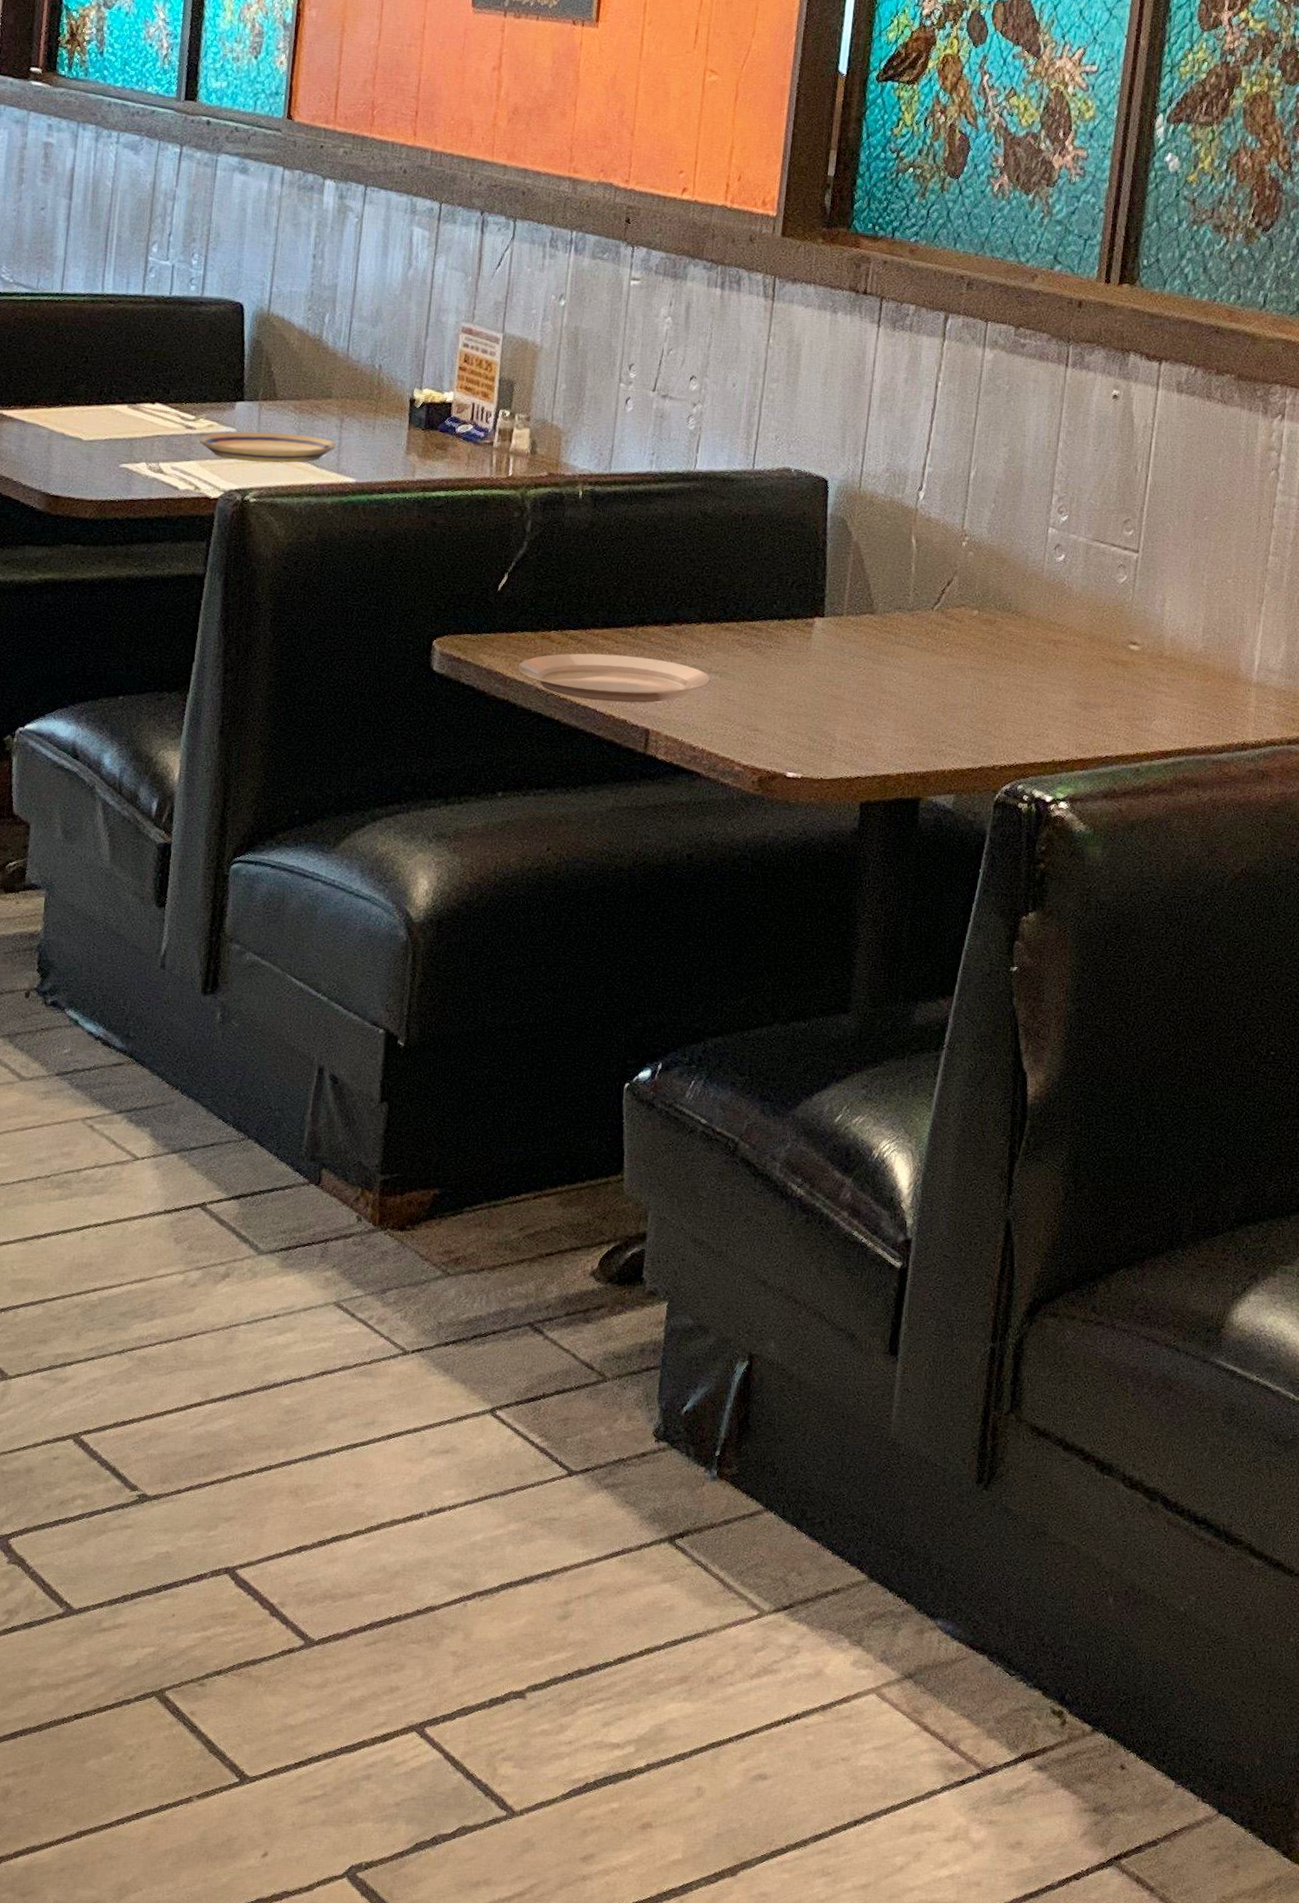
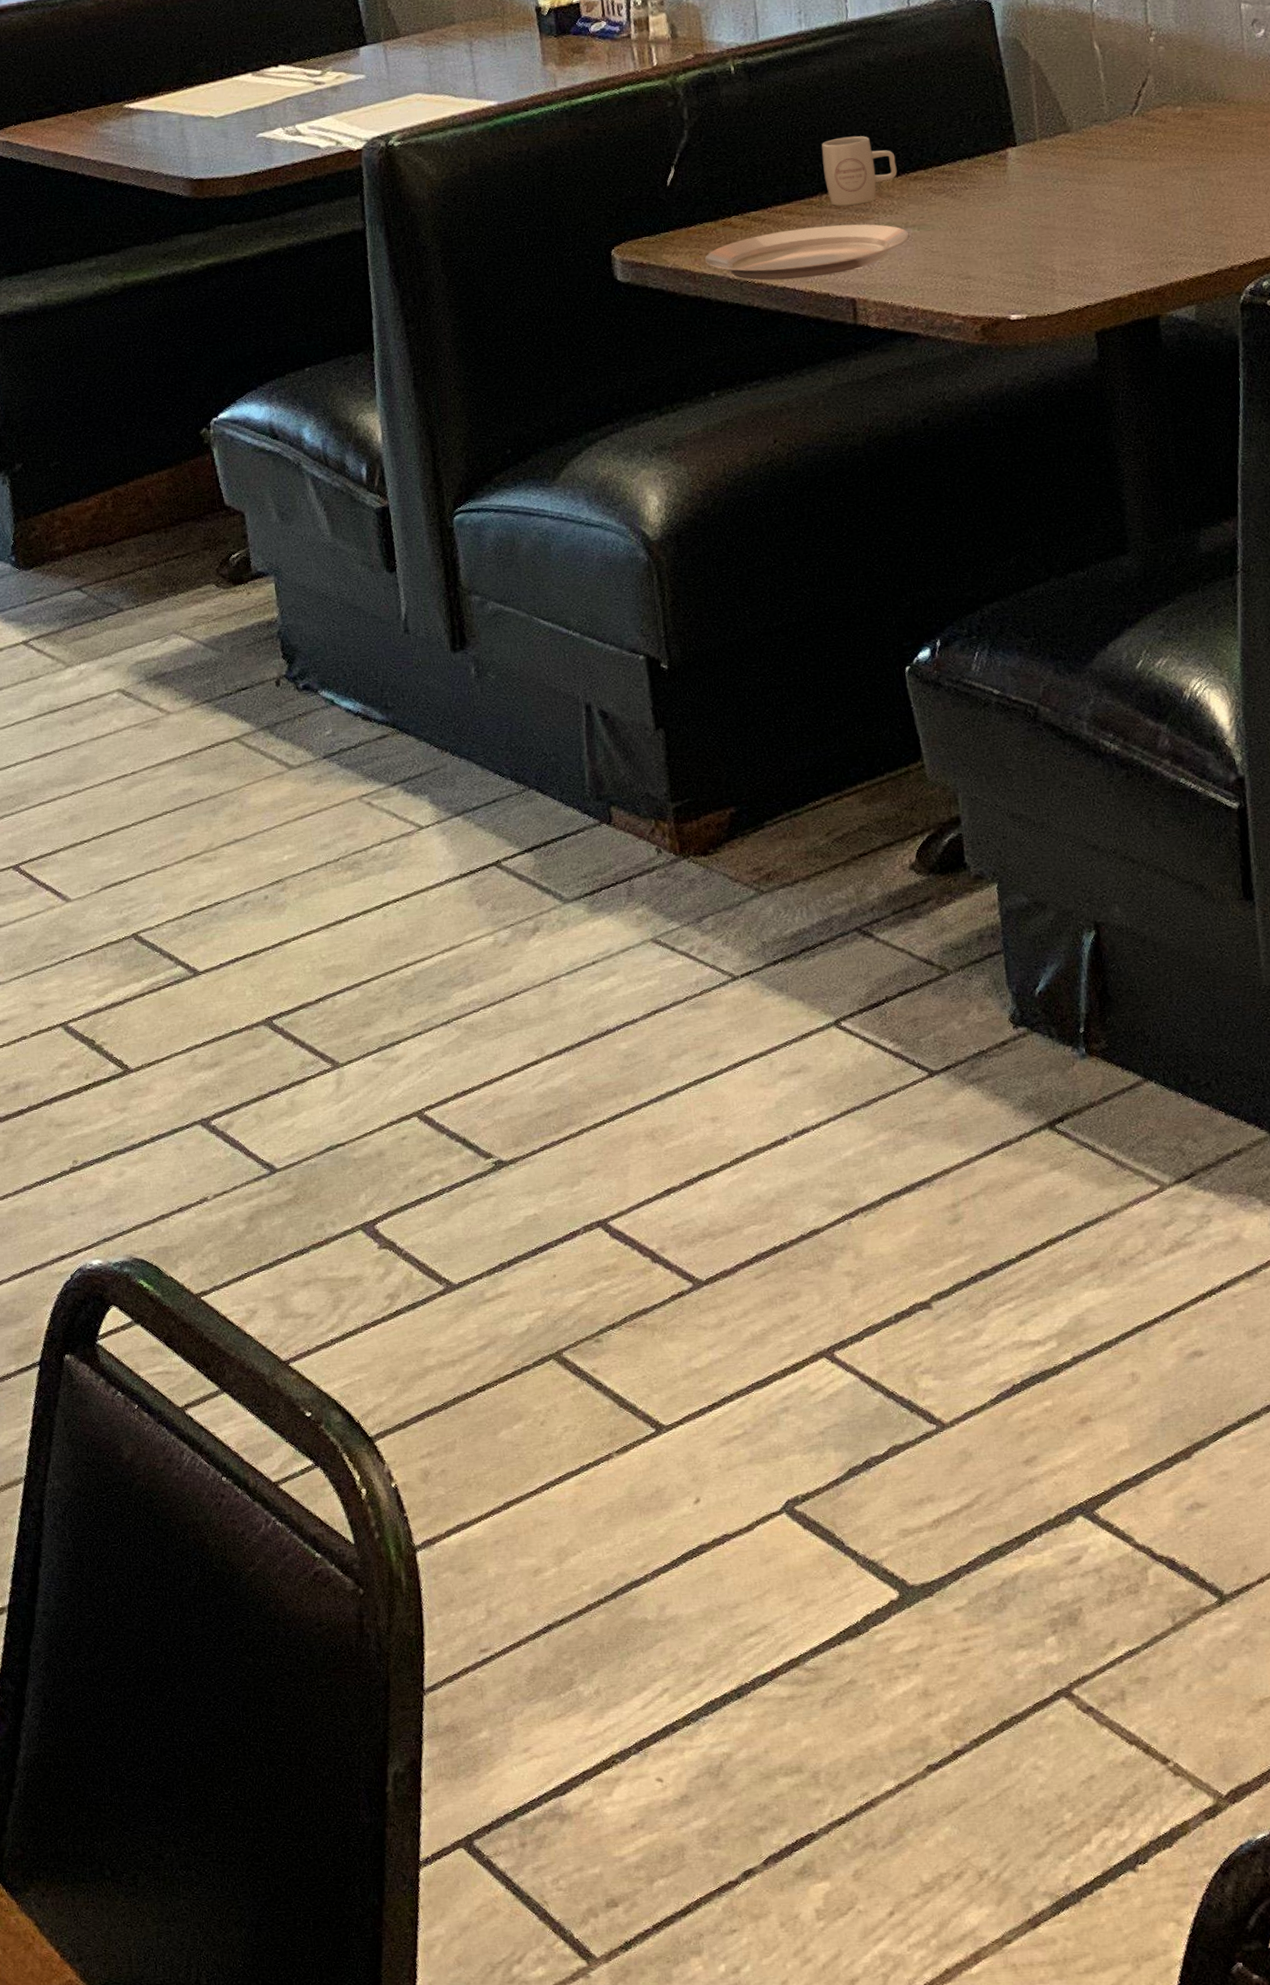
plate: present [198,431,335,463] -> none [329,66,469,107]
mug: none [644,577,713,644] -> present [821,136,897,207]

